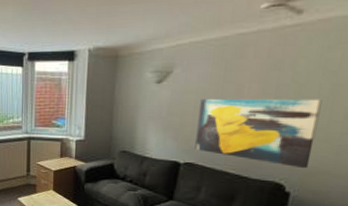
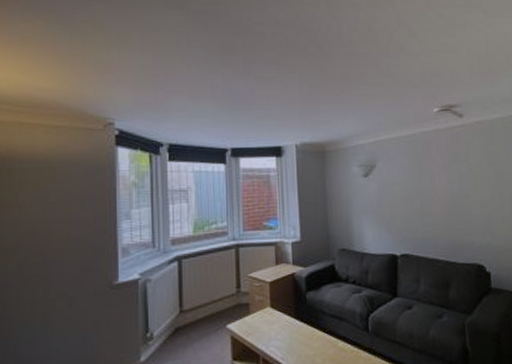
wall art: present [195,98,322,169] -> none [404,185,498,248]

